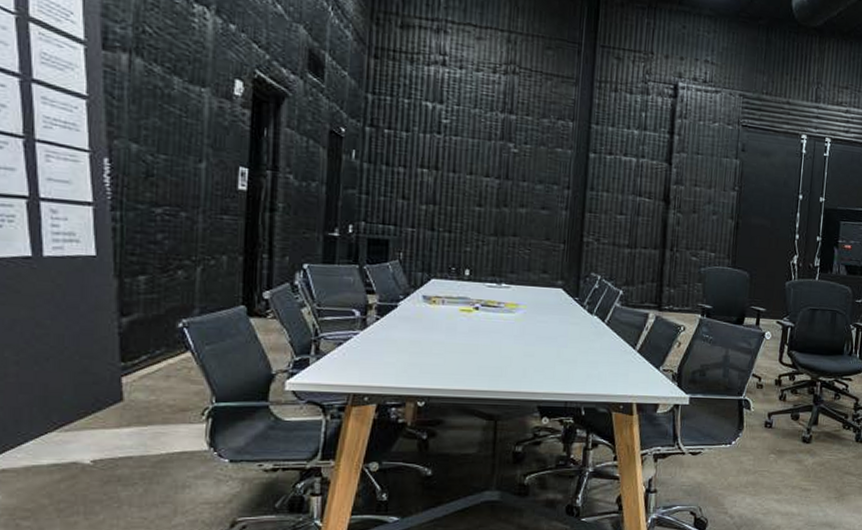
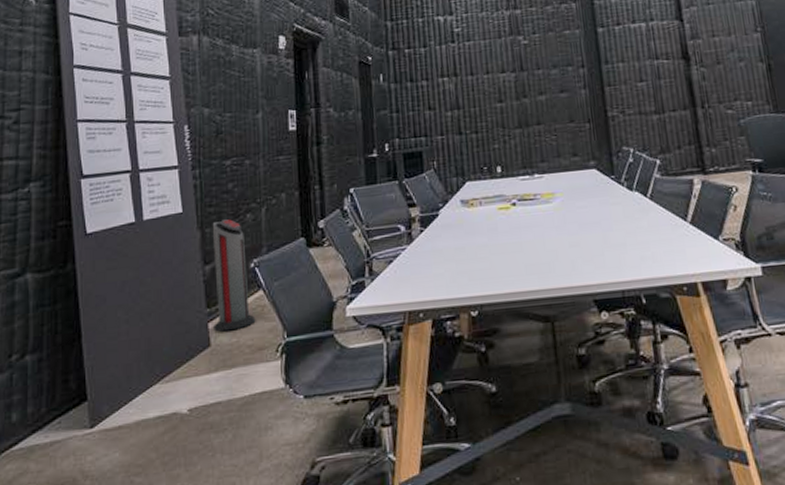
air purifier: none [128,272,180,388] -> present [212,219,256,332]

